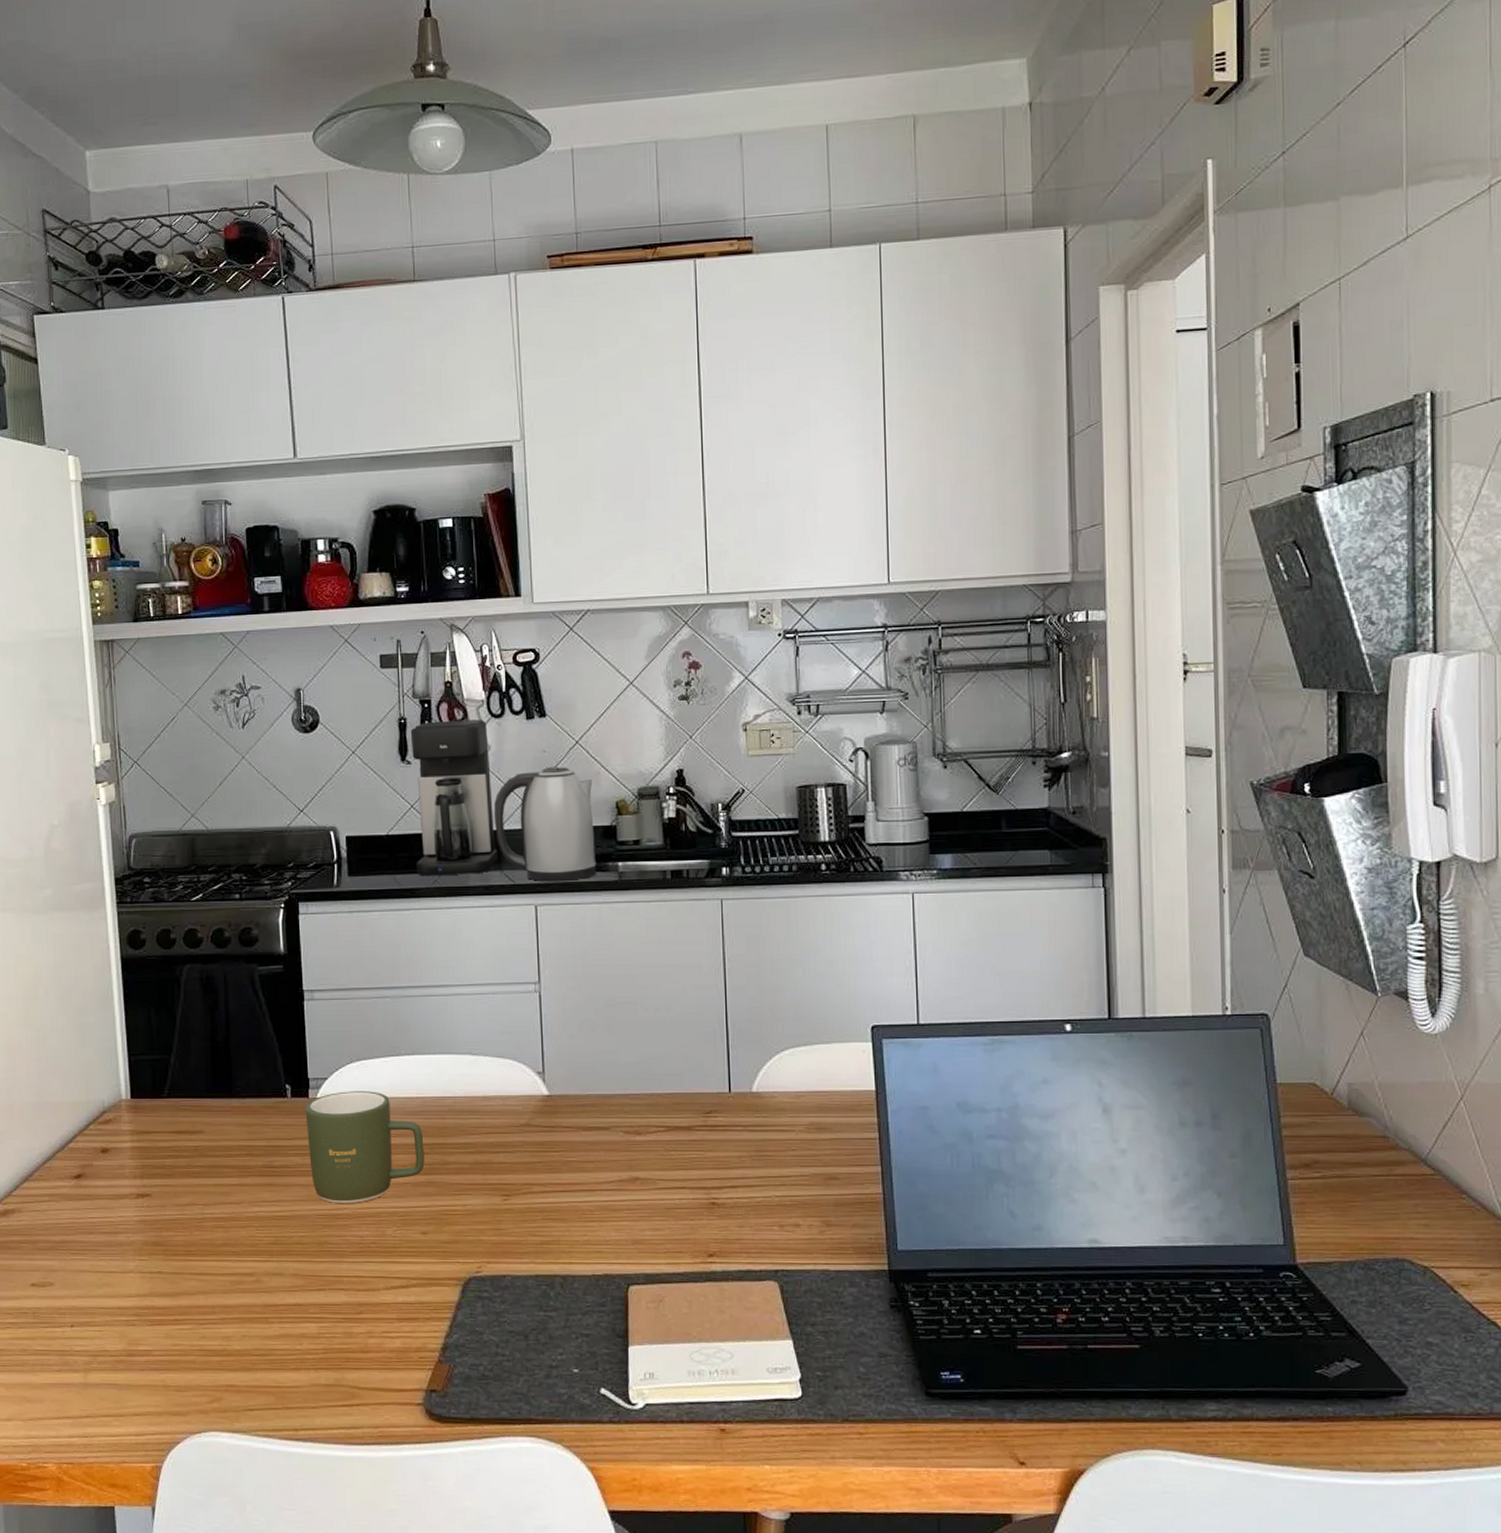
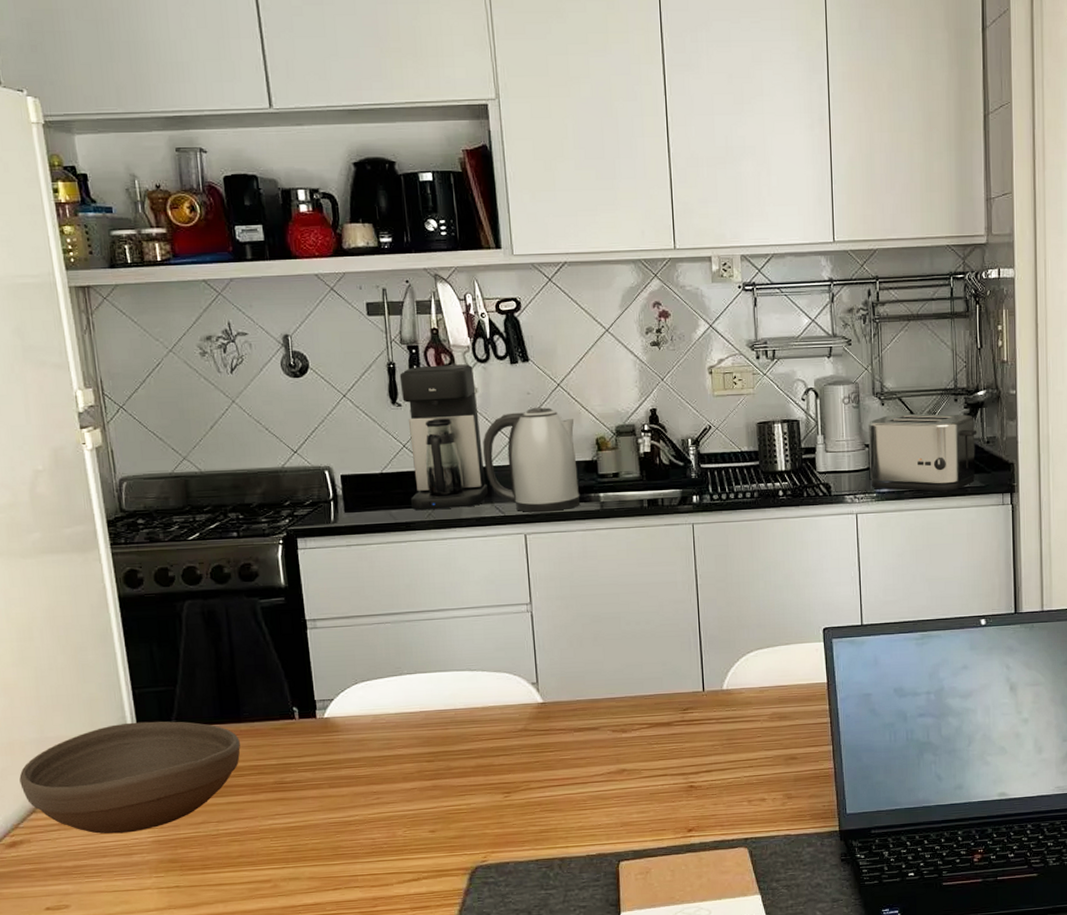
bowl: none [15,1091,231,1210] -> present [19,721,241,834]
mug: present [305,1091,425,1203] -> none [313,708,430,811]
toaster: none [927,777,1061,871] -> present [867,413,977,493]

